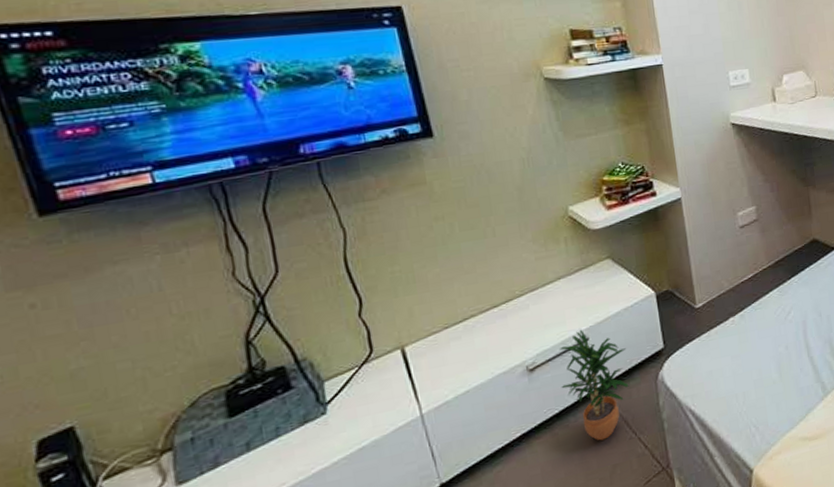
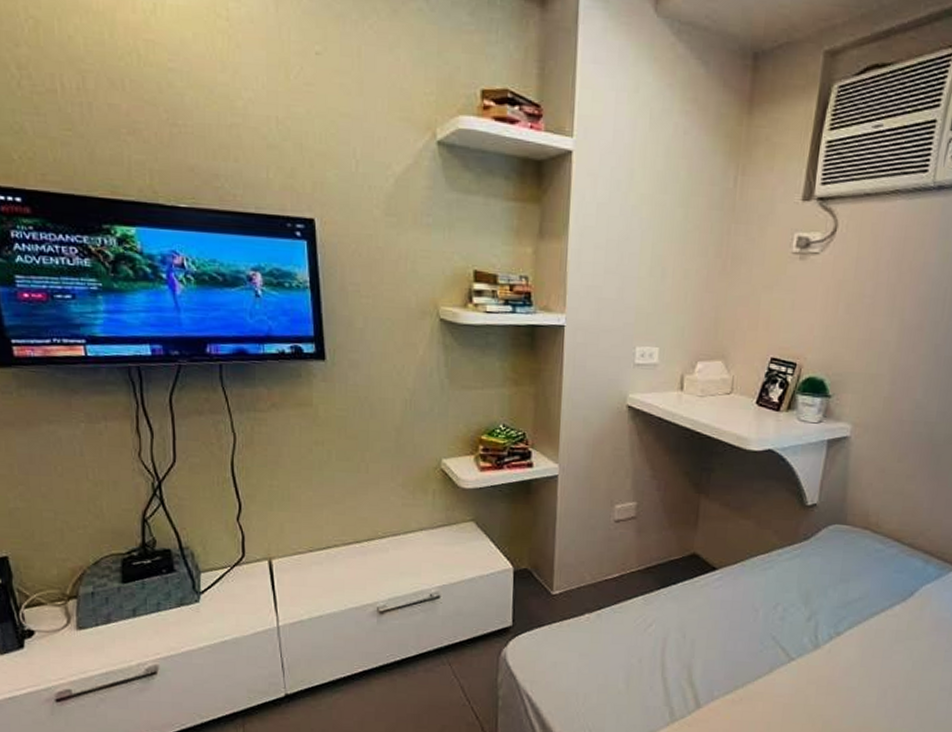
potted plant: present [560,329,629,441] -> none [406,585,474,699]

